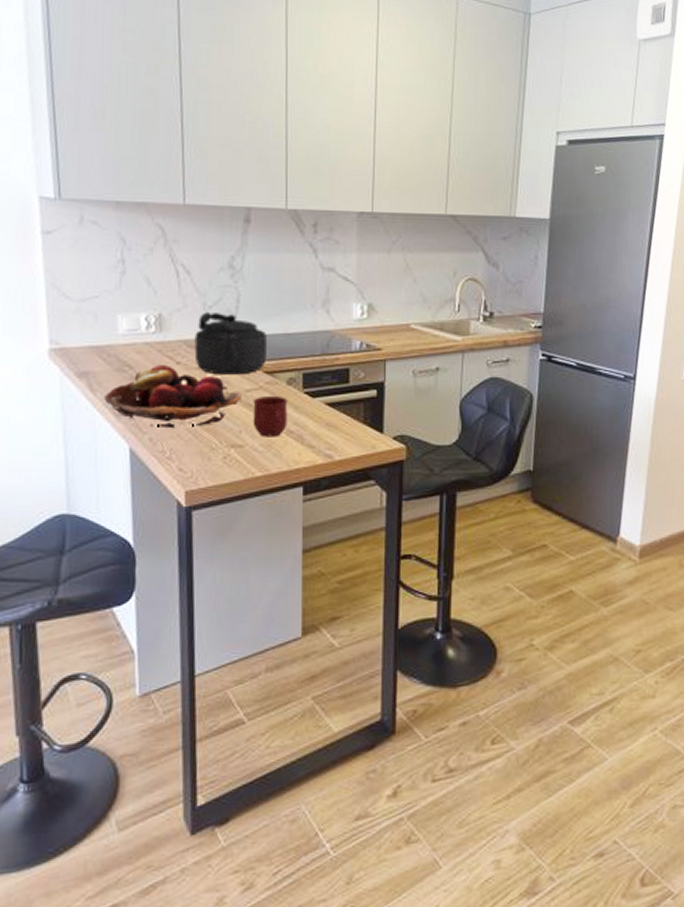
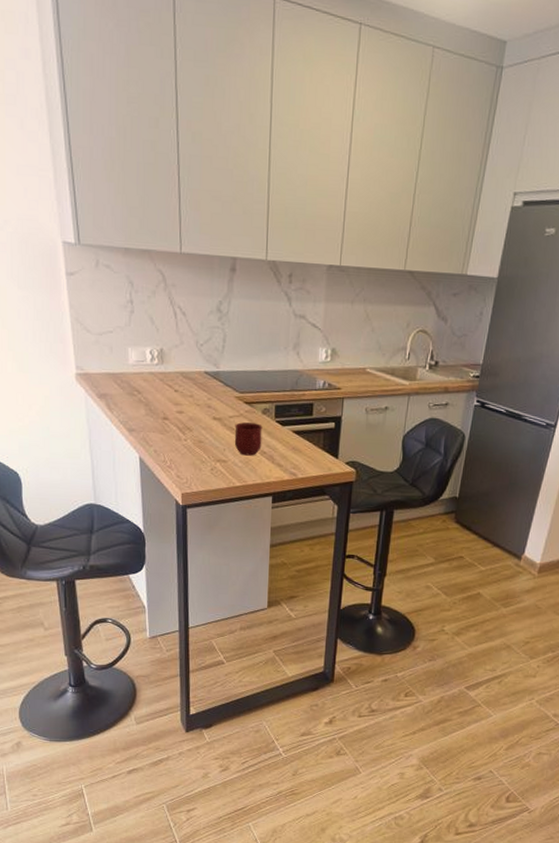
fruit basket: present [104,365,242,429] -> none [120,392,226,444]
kettle: present [194,313,268,375] -> none [189,349,248,403]

